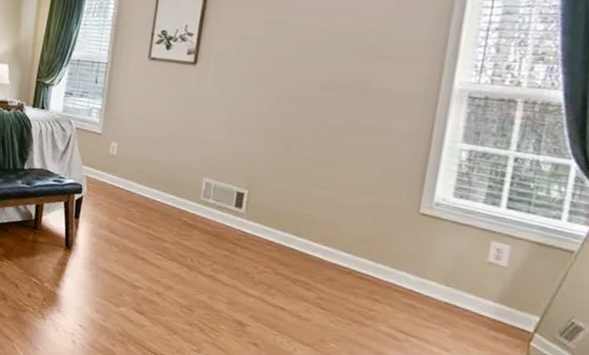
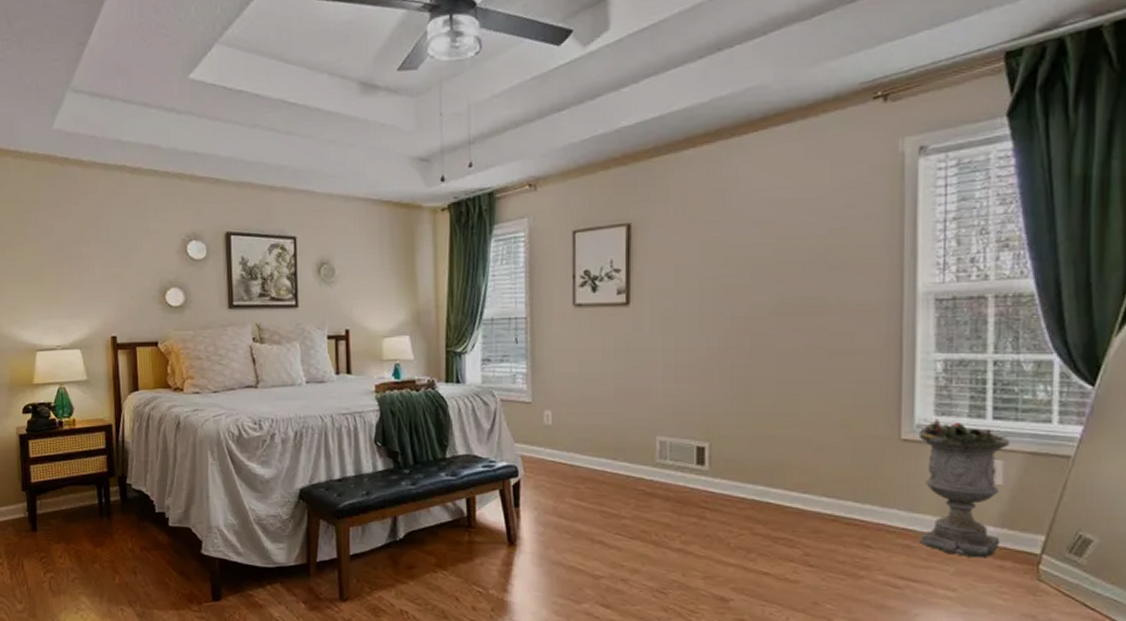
planter: none [422,200,520,328] -> present [918,418,1011,559]

